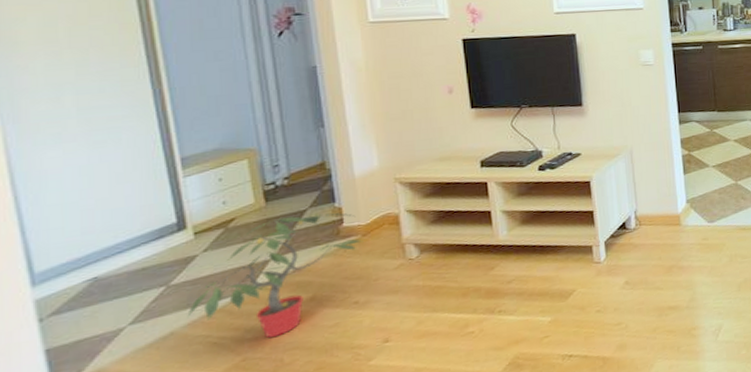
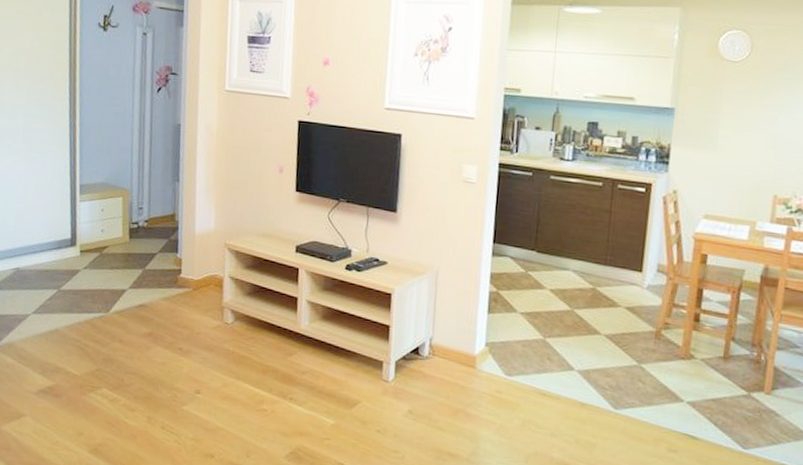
potted plant: present [187,213,363,338] -> none [67,255,193,359]

